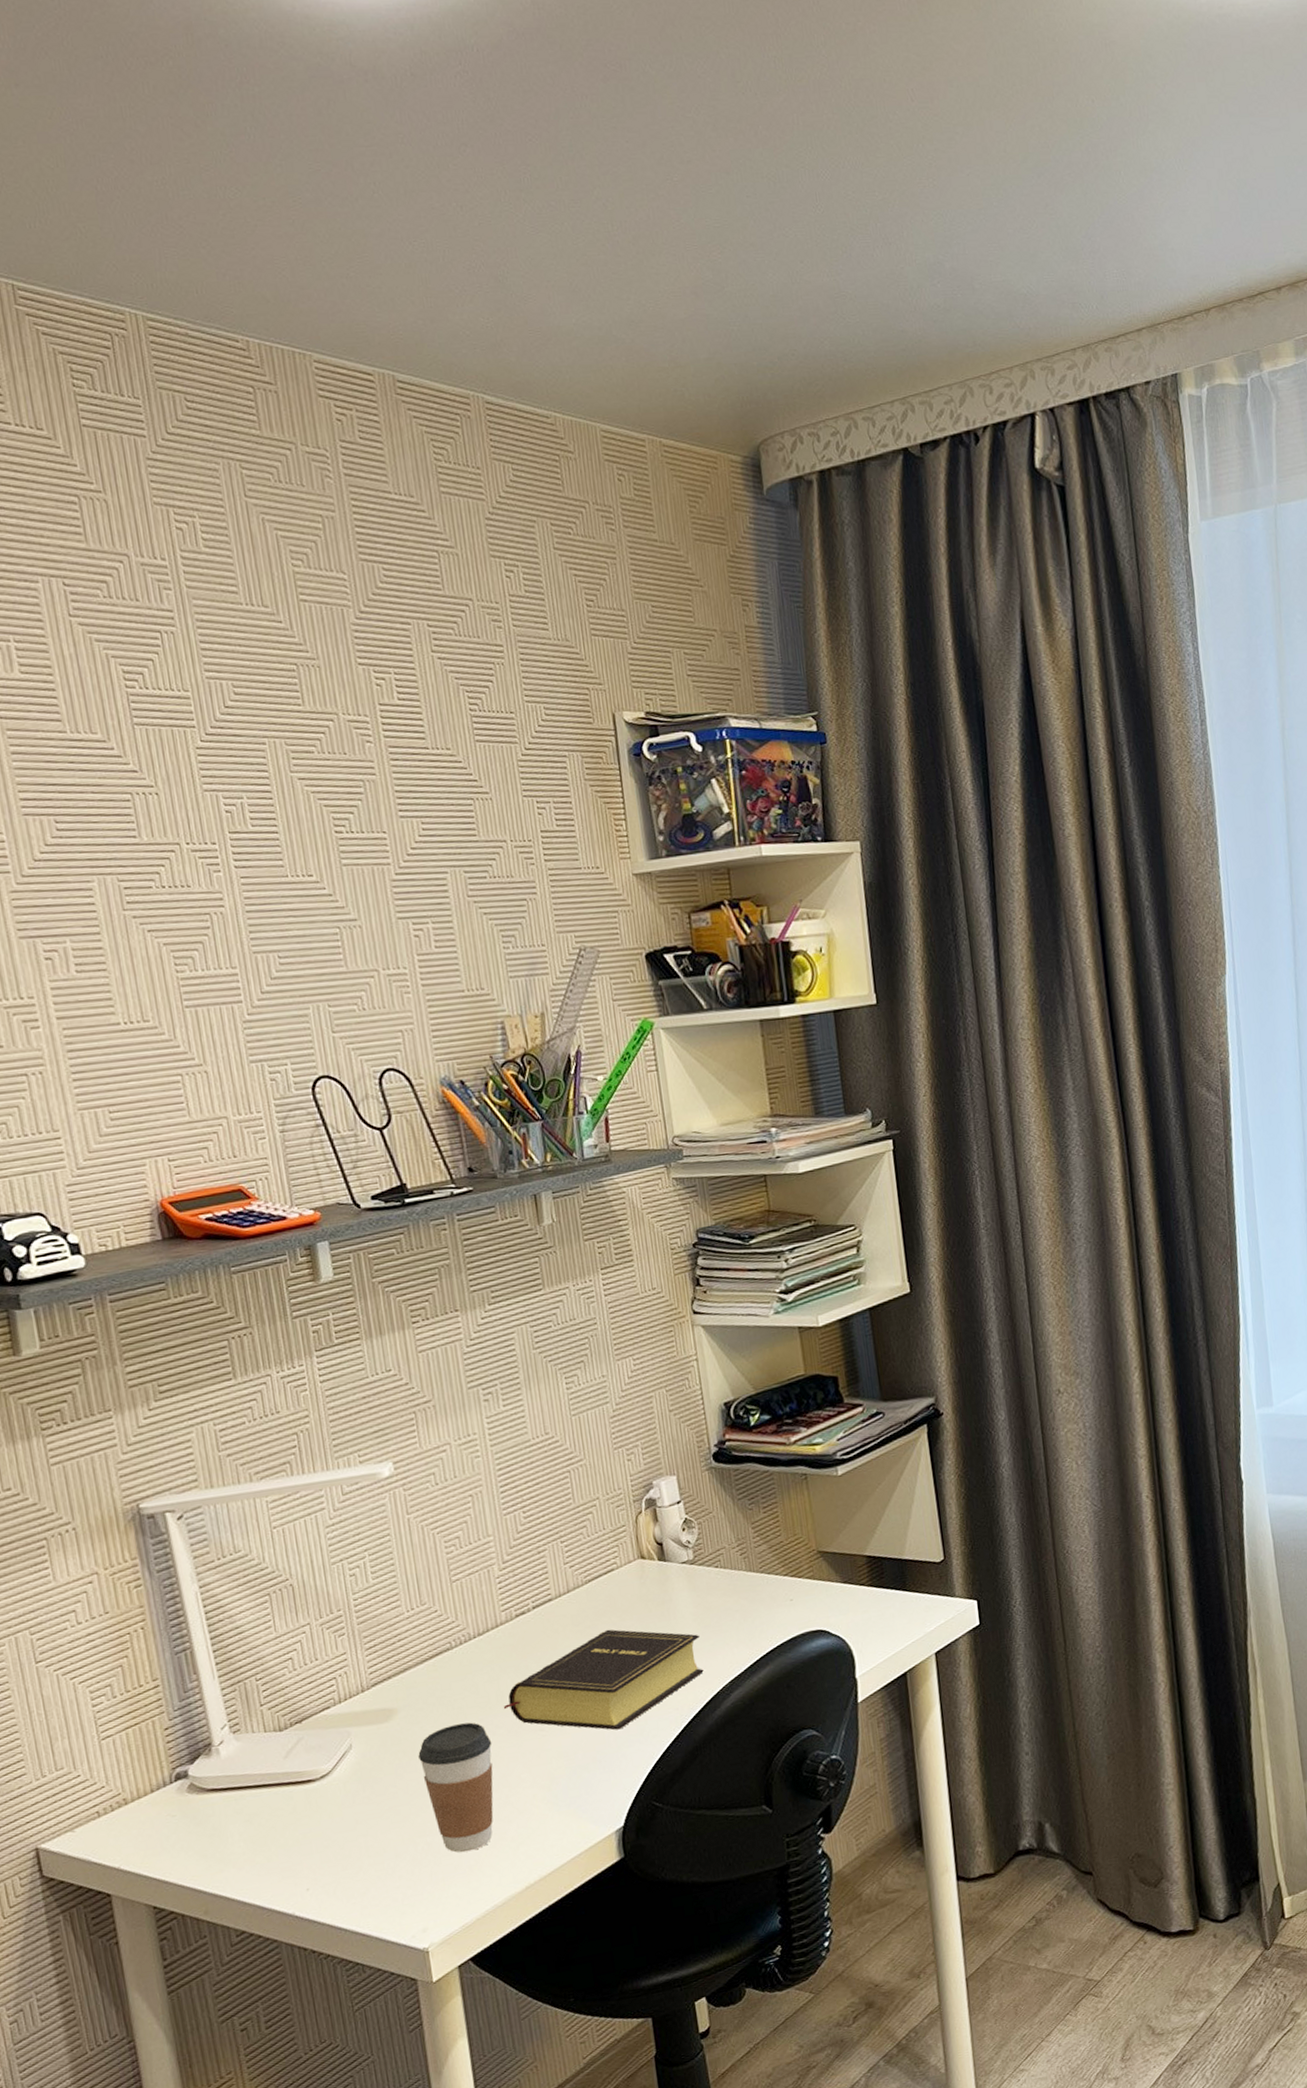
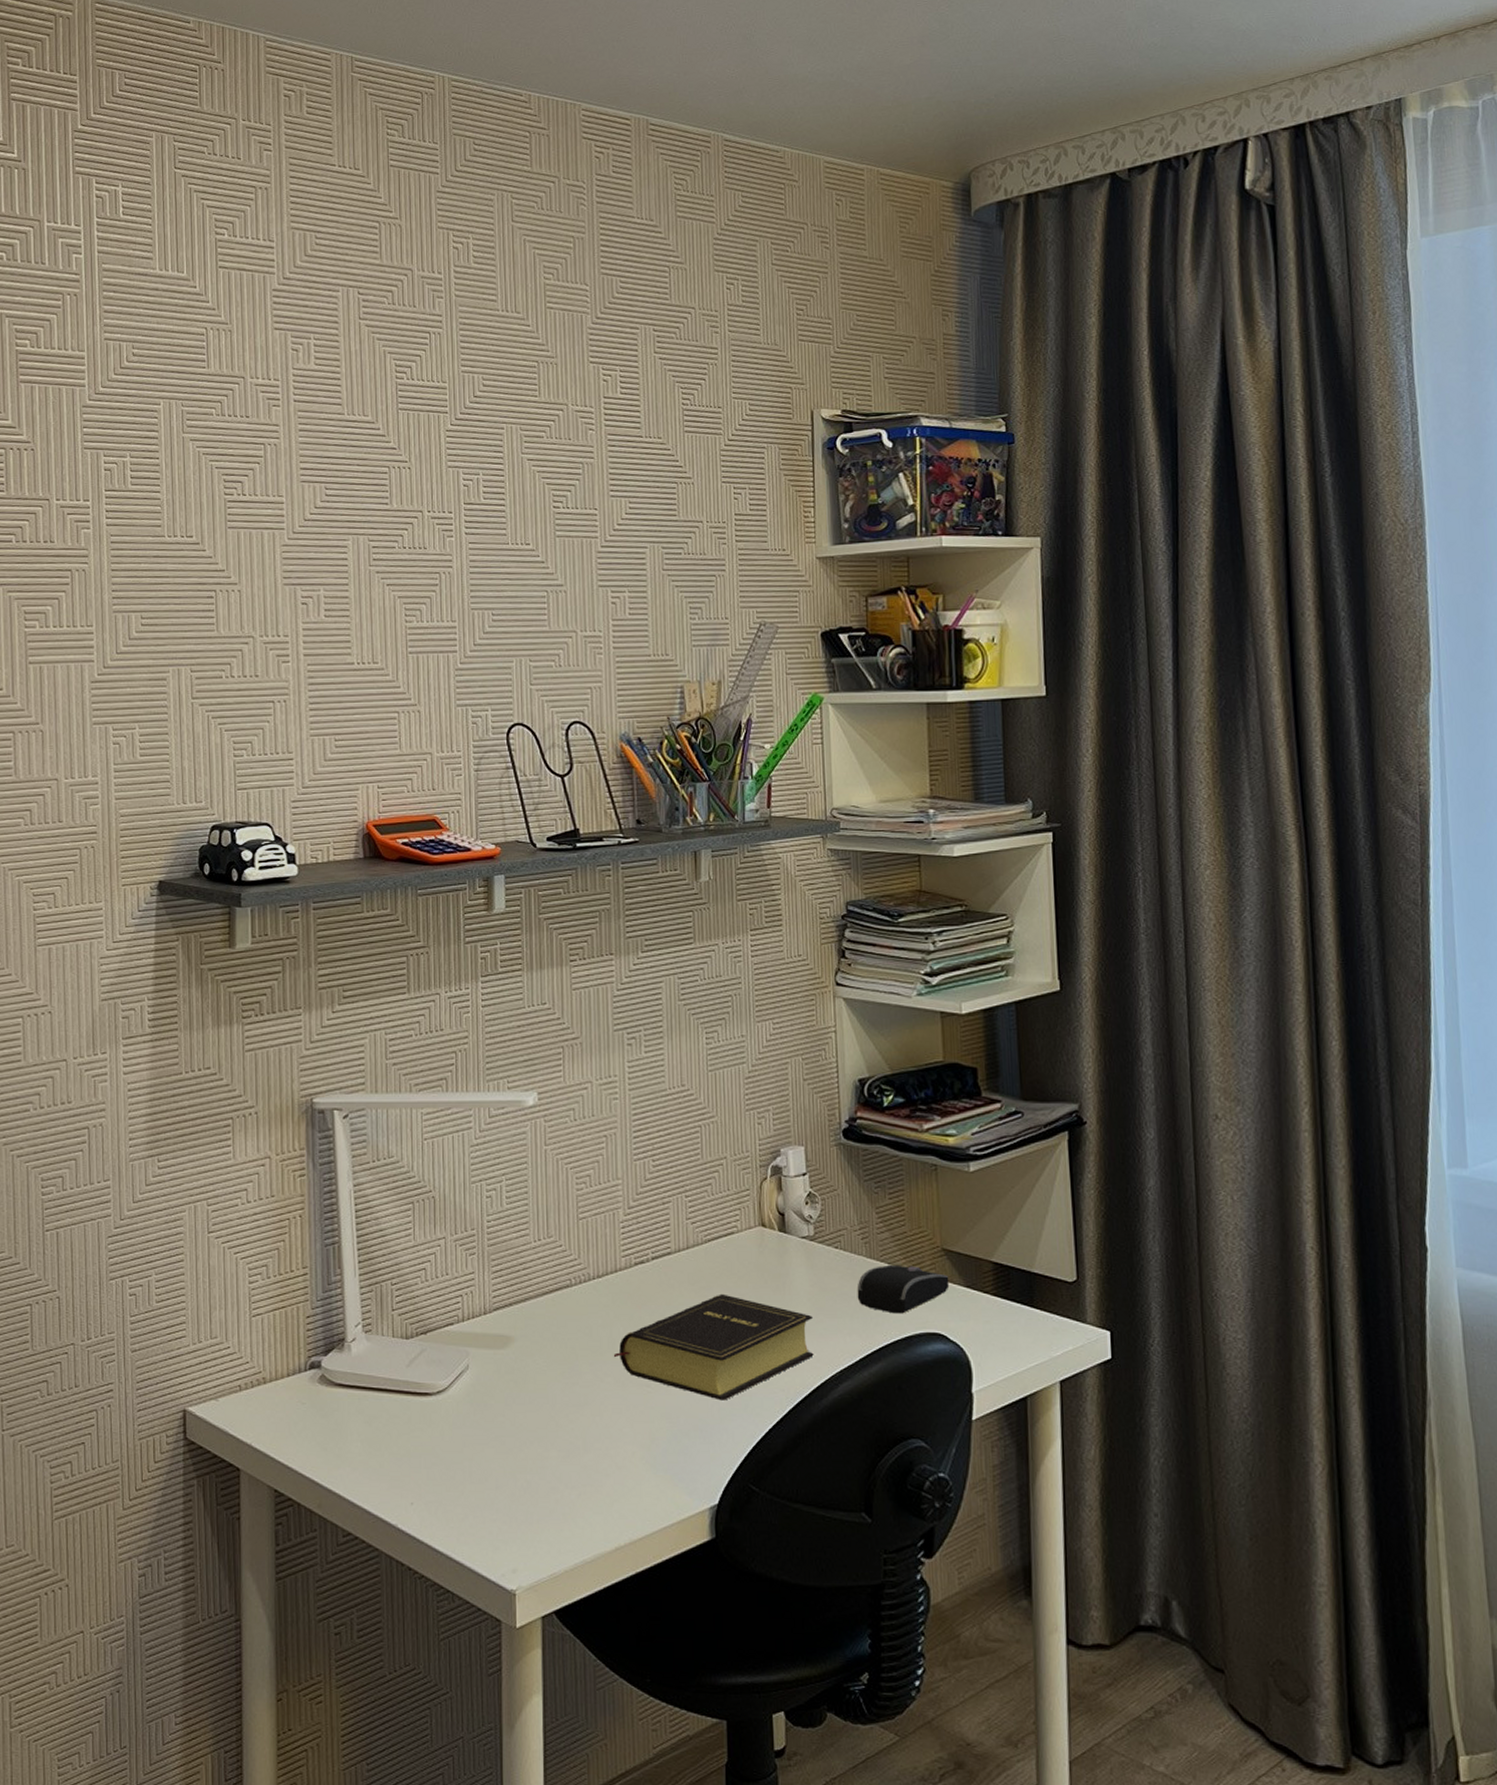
coffee cup: present [418,1722,494,1853] -> none [528,1364,599,1498]
computer mouse: none [739,1571,828,1620] -> present [857,1264,950,1314]

